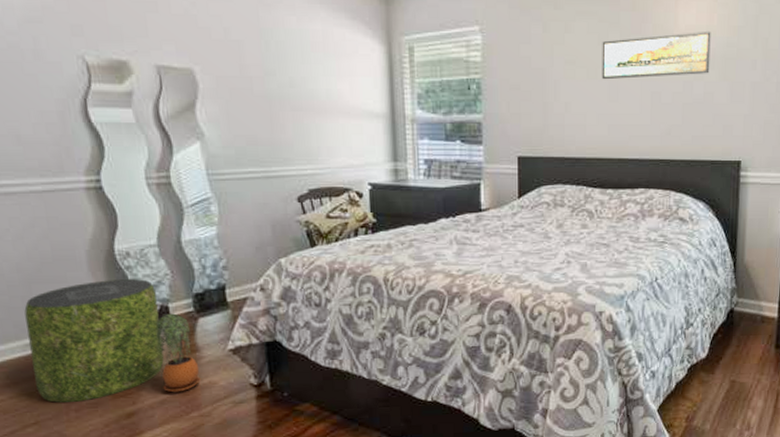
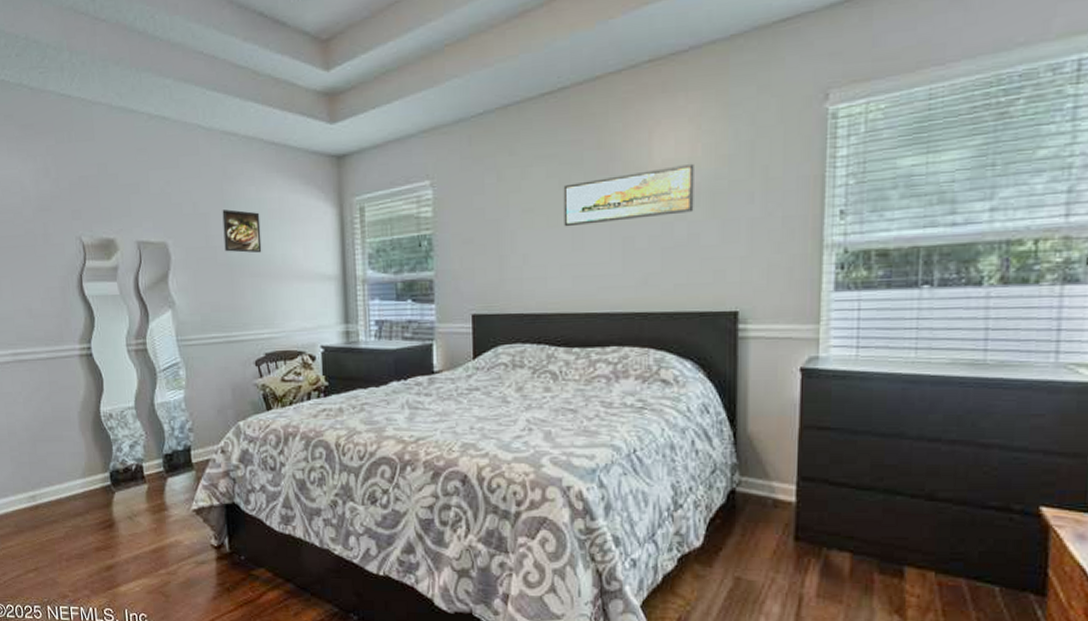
pouf: present [24,279,164,403] -> none [30,439,138,552]
potted plant: present [155,313,201,393] -> none [131,472,168,549]
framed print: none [258,38,304,87] -> present [222,209,262,253]

